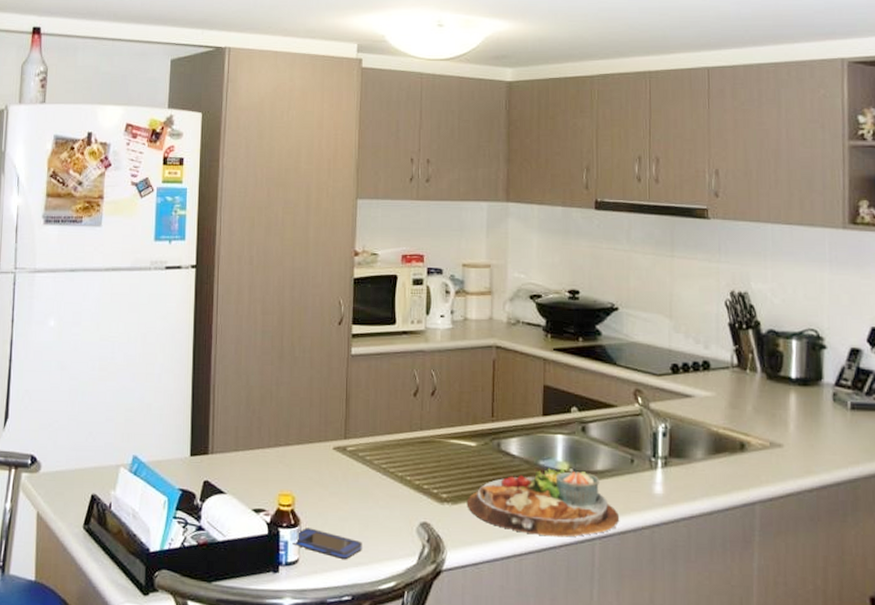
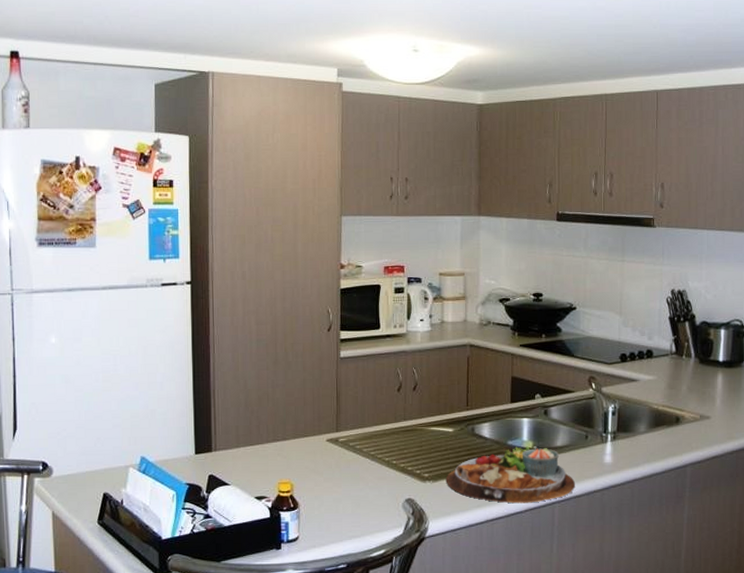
mobile phone: present [292,528,362,559] -> none [293,509,355,534]

